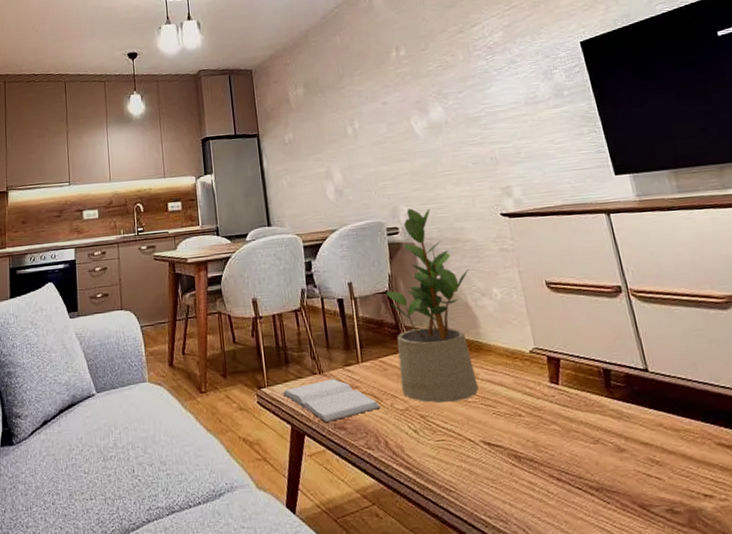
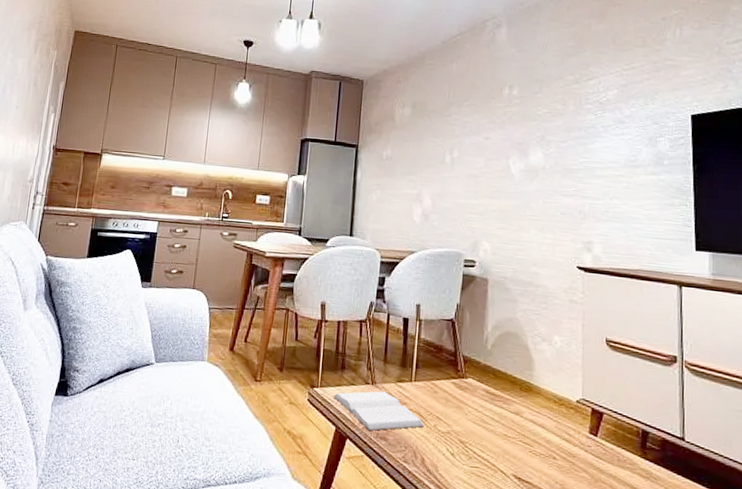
potted plant: present [385,208,479,404] -> none [447,245,535,435]

